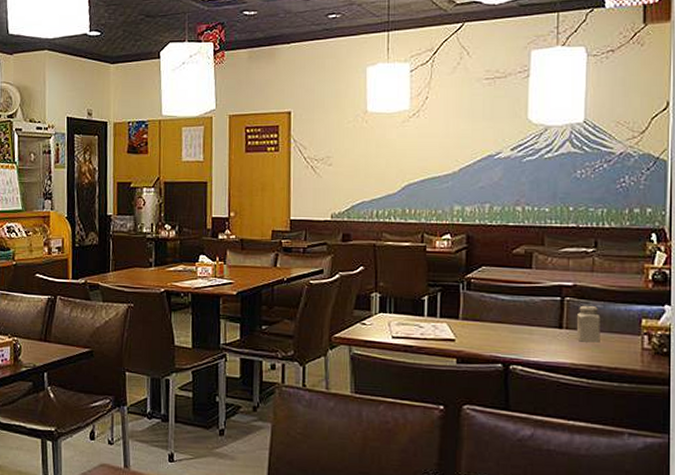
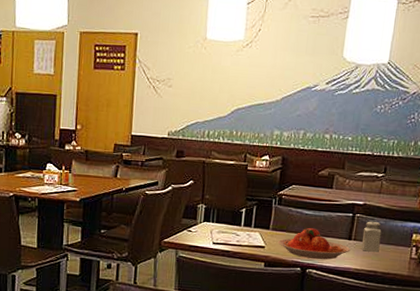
plate: none [471,315,563,353] -> present [278,227,351,260]

